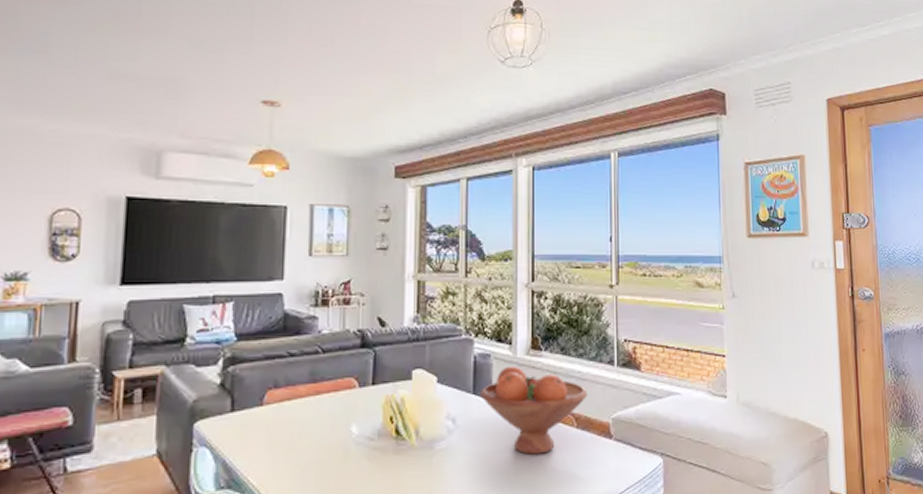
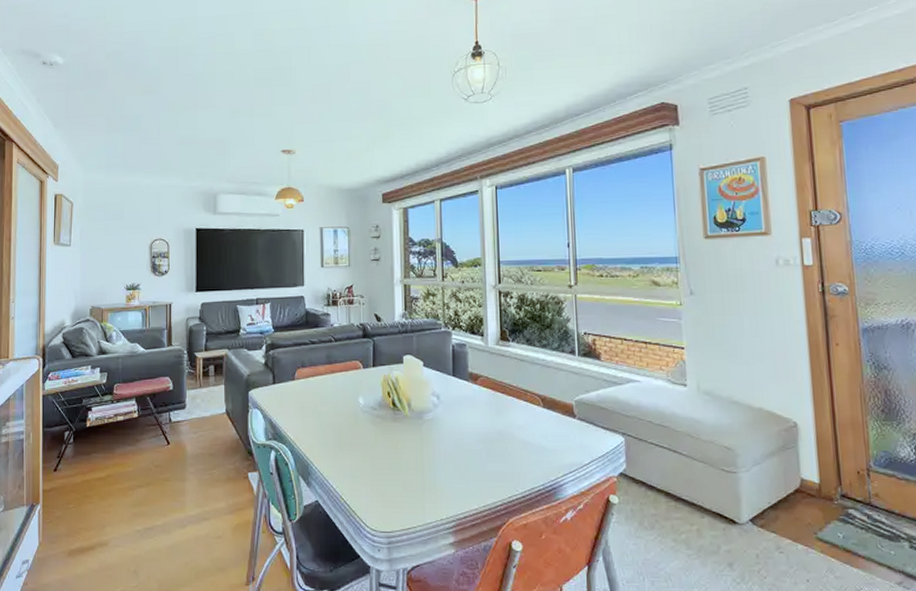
fruit bowl: present [479,365,587,455] -> none [458,354,551,428]

